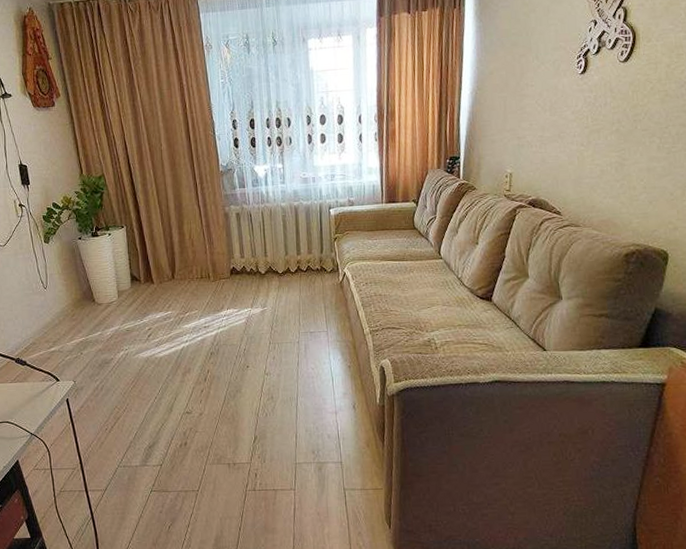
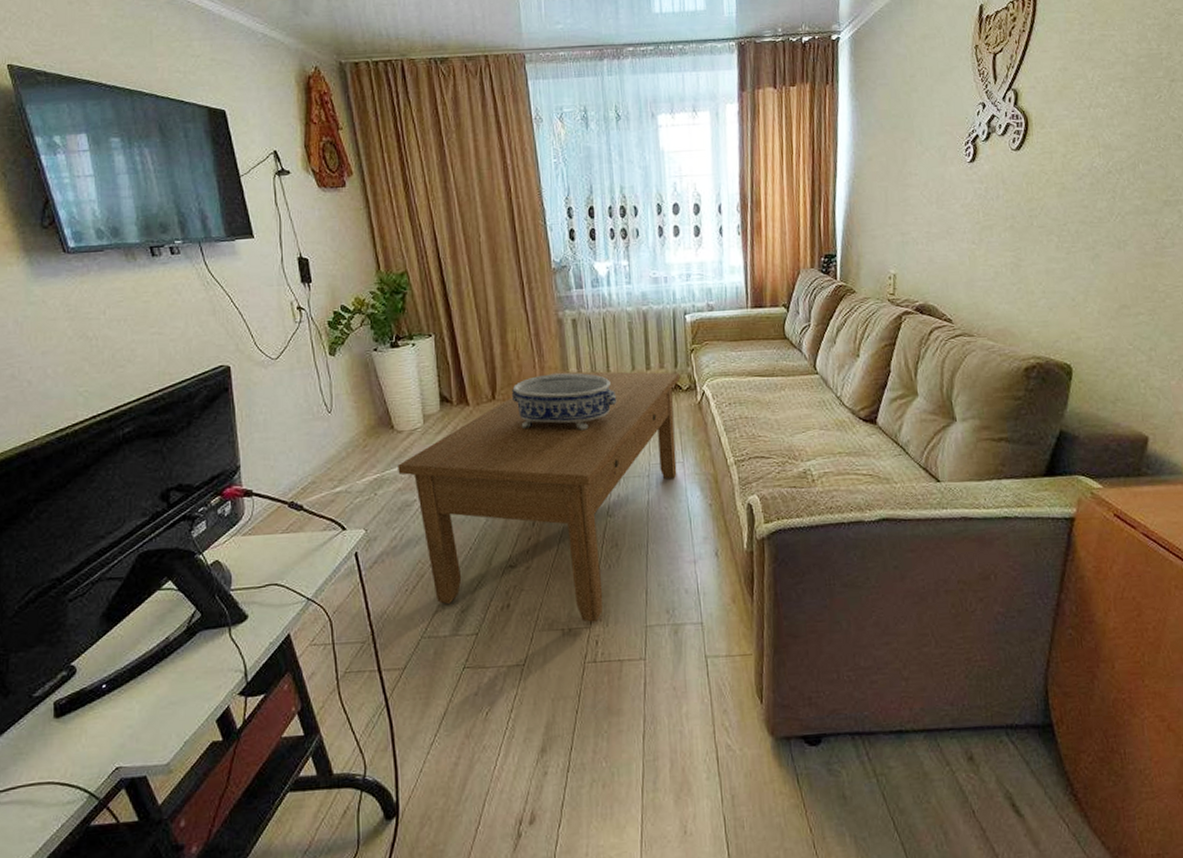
coffee table: none [98,256,324,459] -> present [398,371,679,622]
decorative bowl: none [187,257,273,304] -> present [511,373,617,430]

